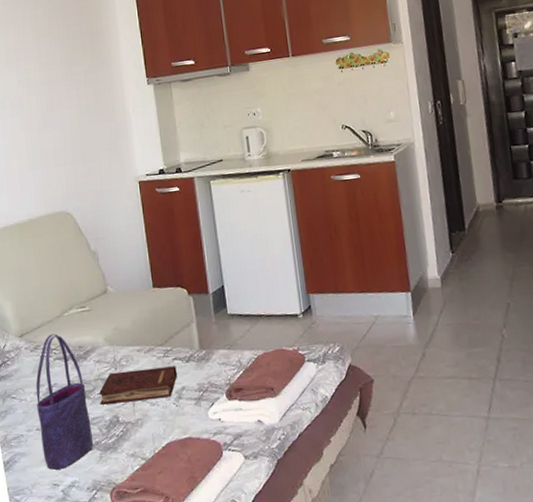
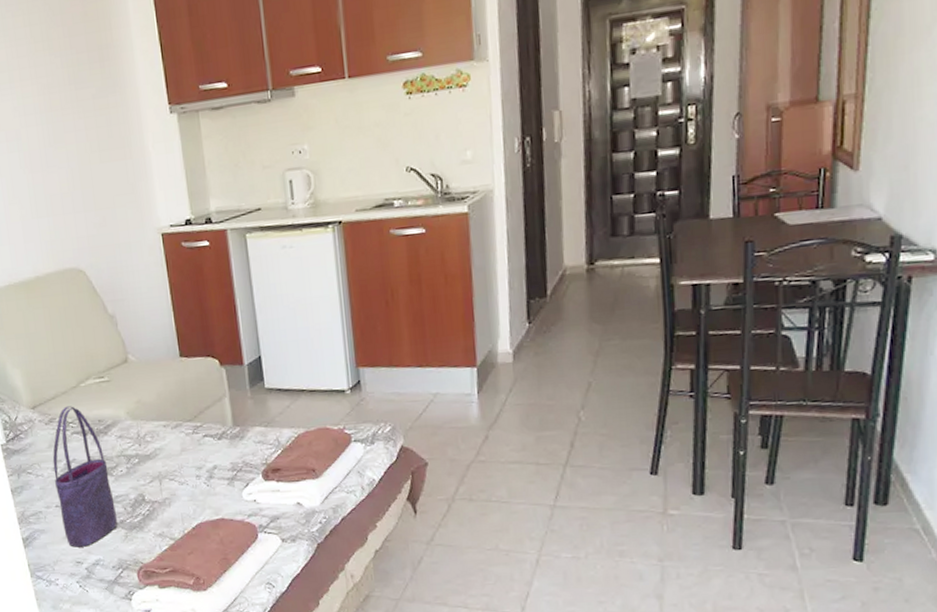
hardback book: present [99,366,177,405] -> none [122,443,208,482]

